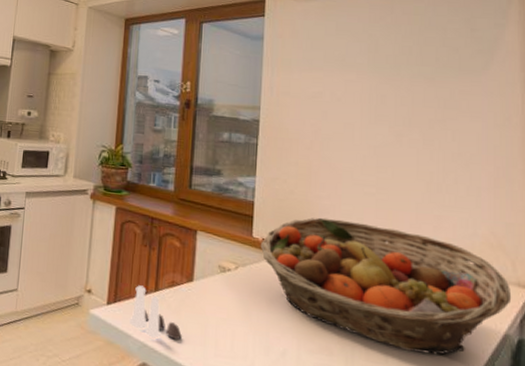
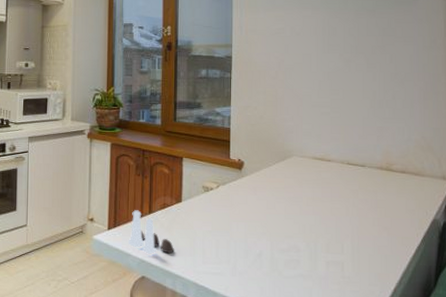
fruit basket: present [260,217,512,355] -> none [236,137,439,242]

